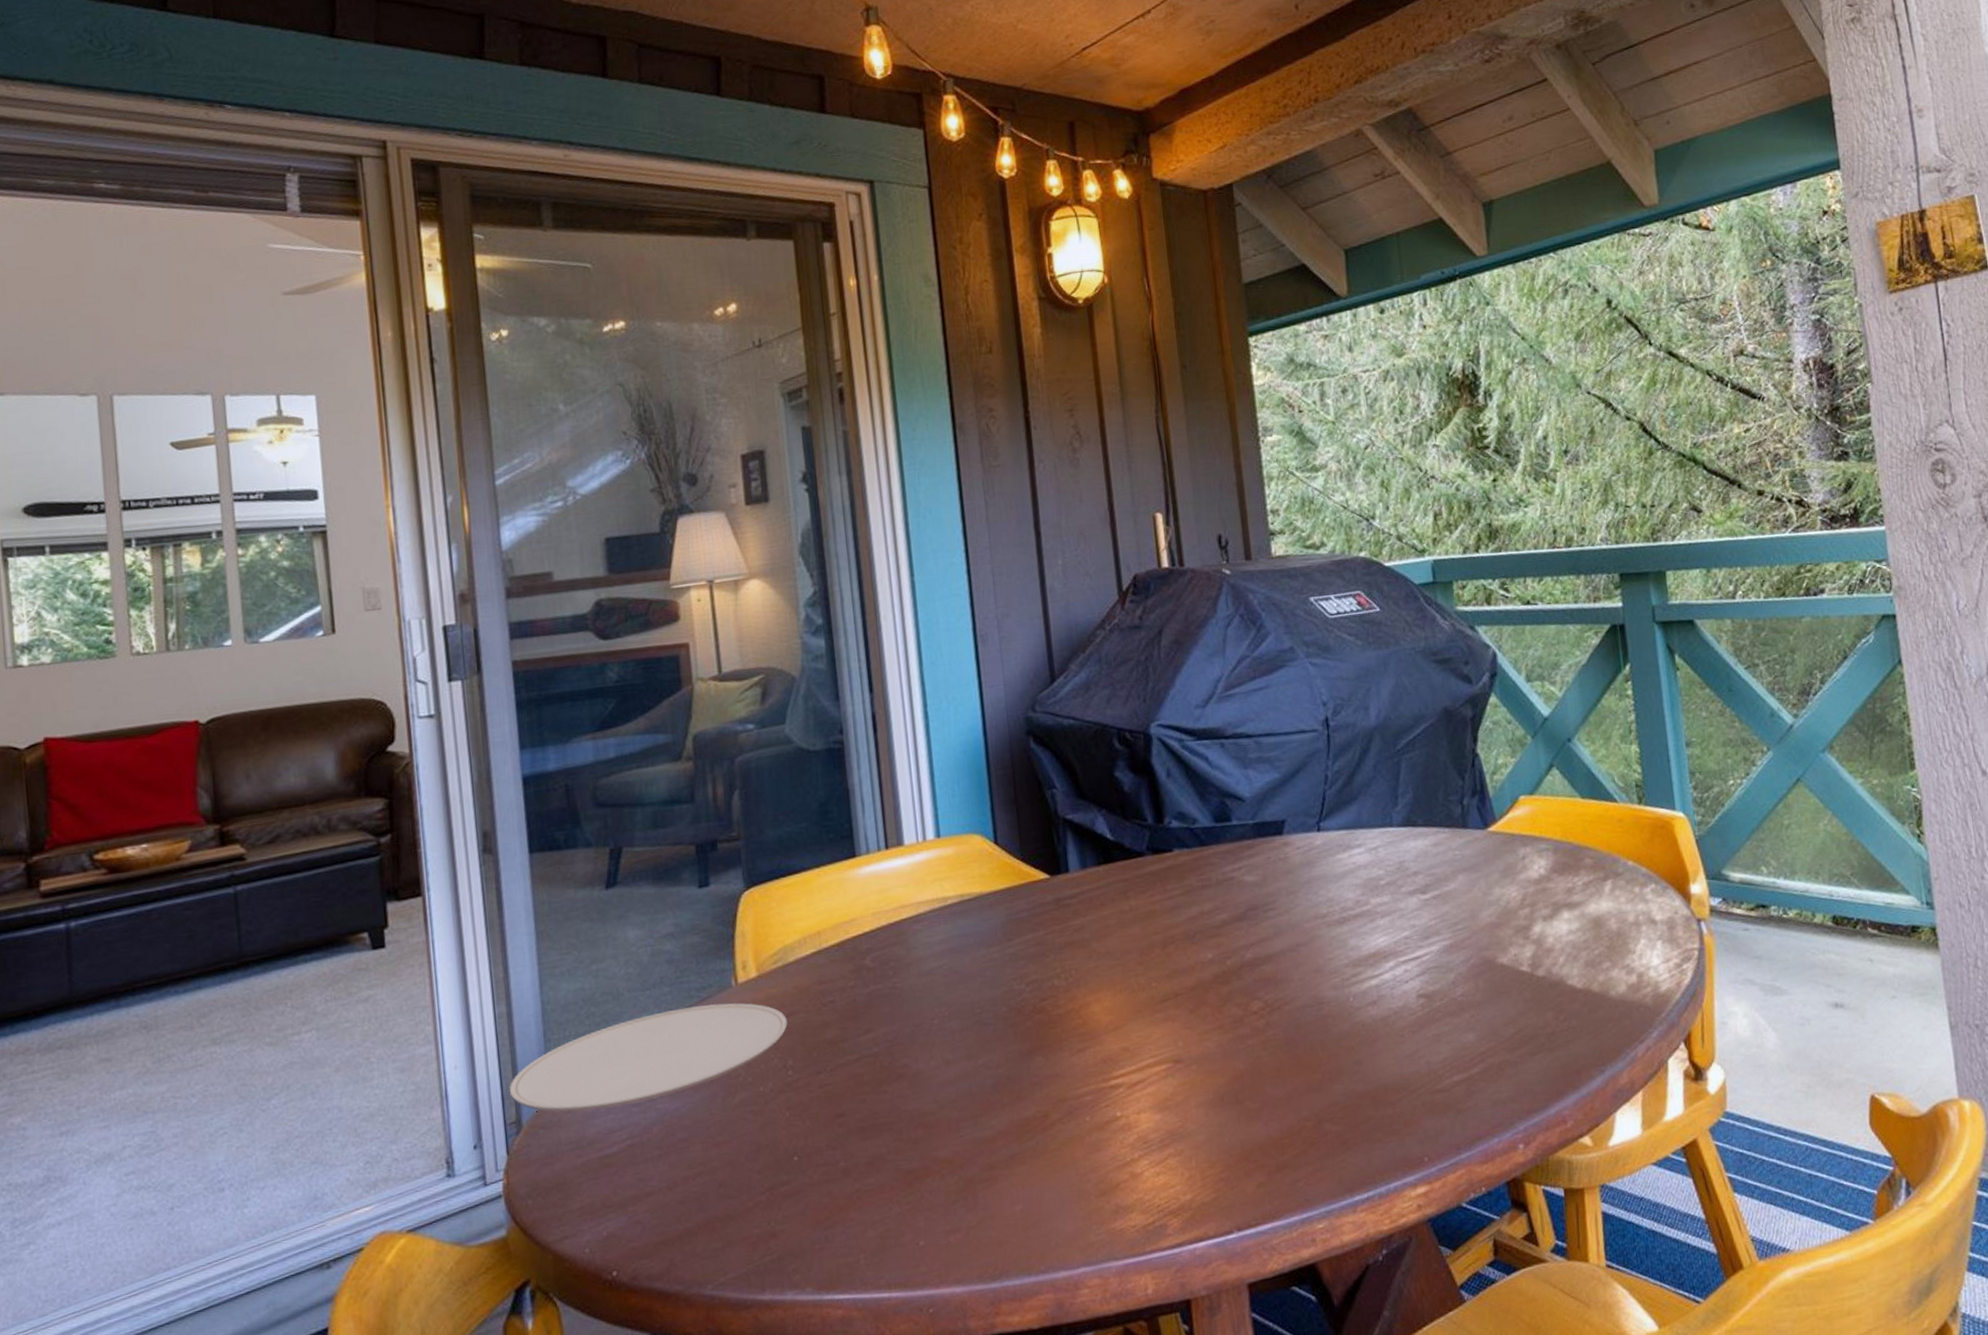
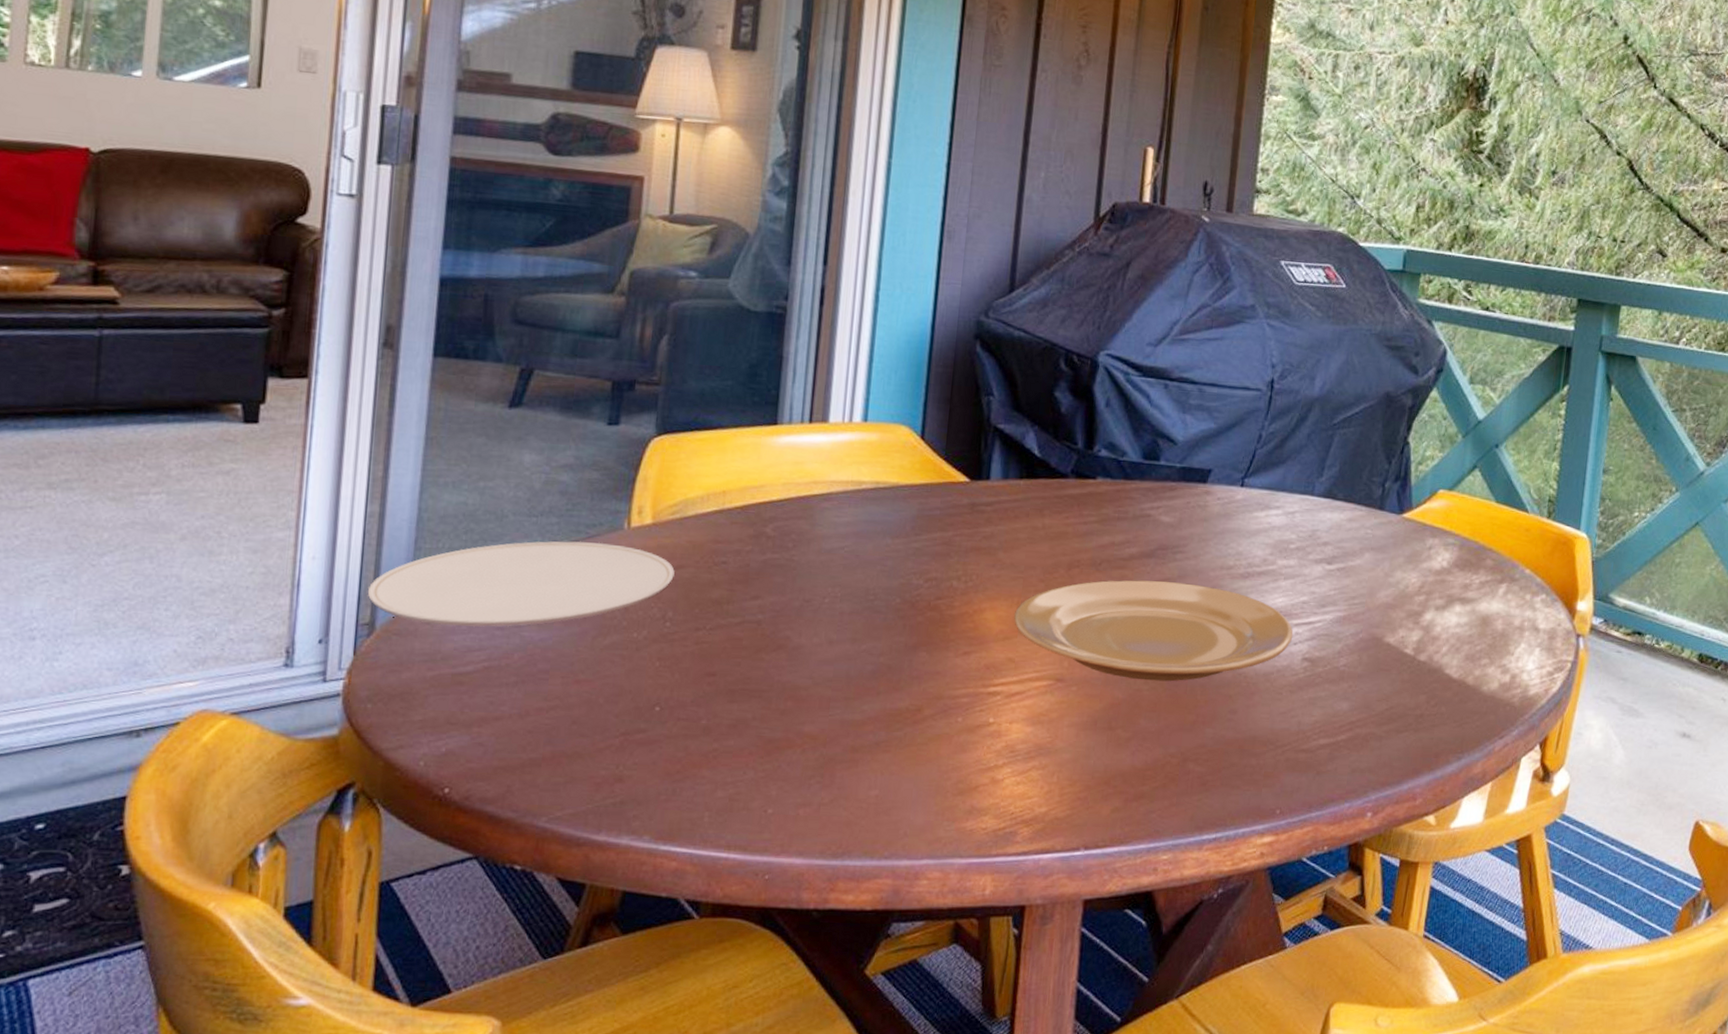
plate: none [1119,939,1403,1048] -> present [1013,580,1294,682]

